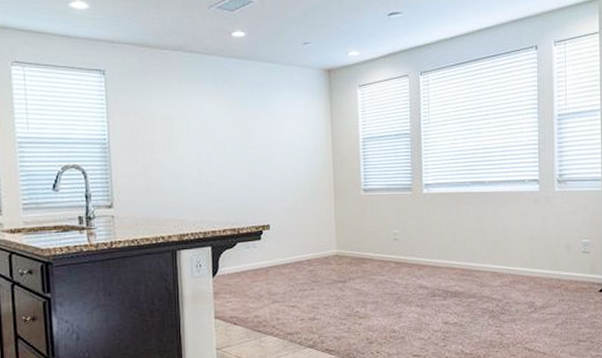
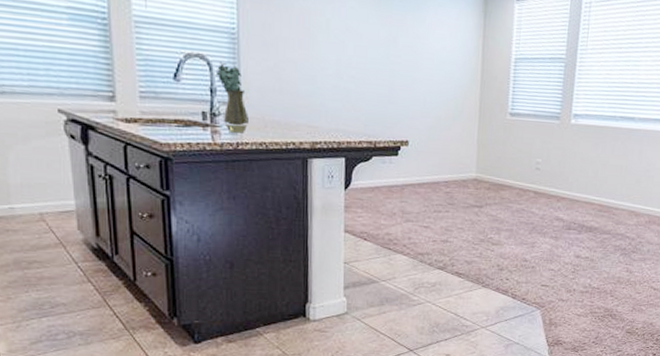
vase: none [90,170,122,233] -> present [215,61,250,133]

